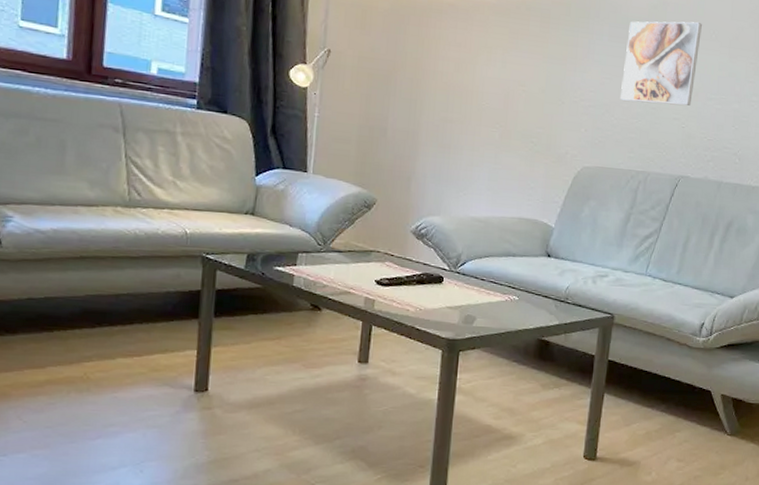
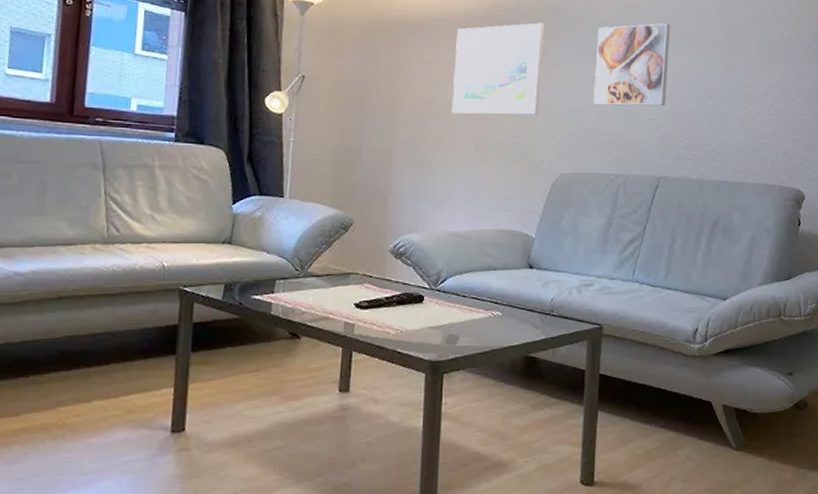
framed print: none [478,12,577,107] -> present [451,22,545,115]

